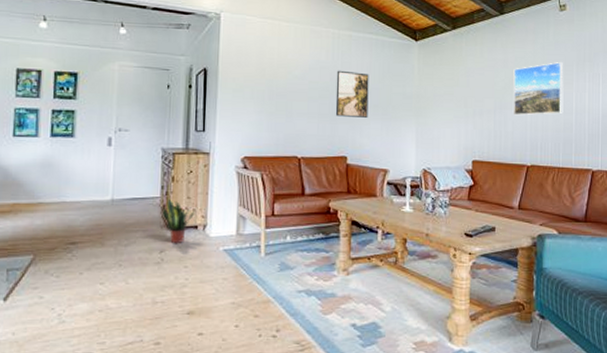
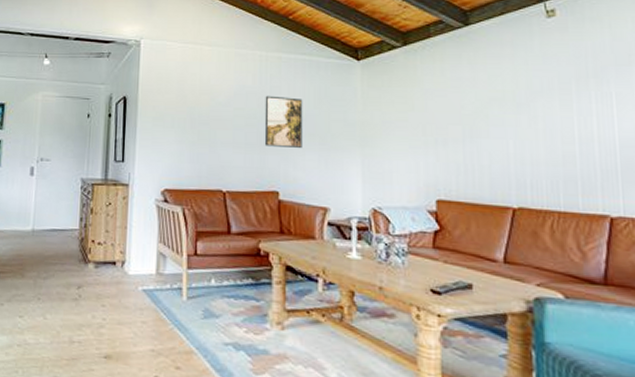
potted plant: present [163,197,194,244] -> none [81,229,112,281]
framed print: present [513,62,564,116] -> none [486,79,561,146]

